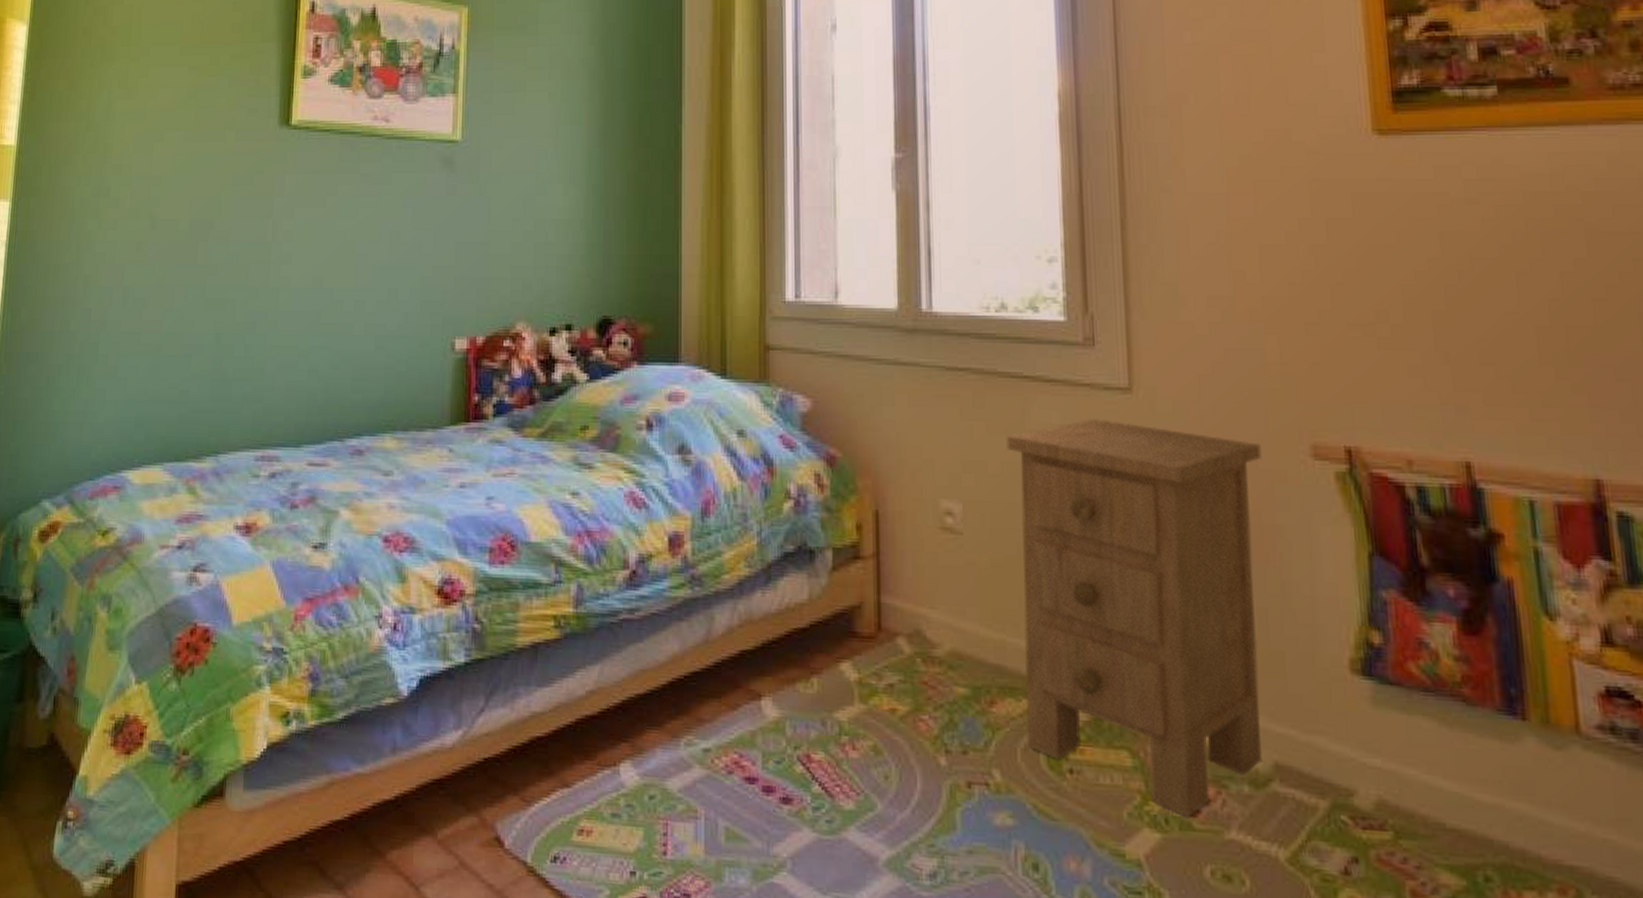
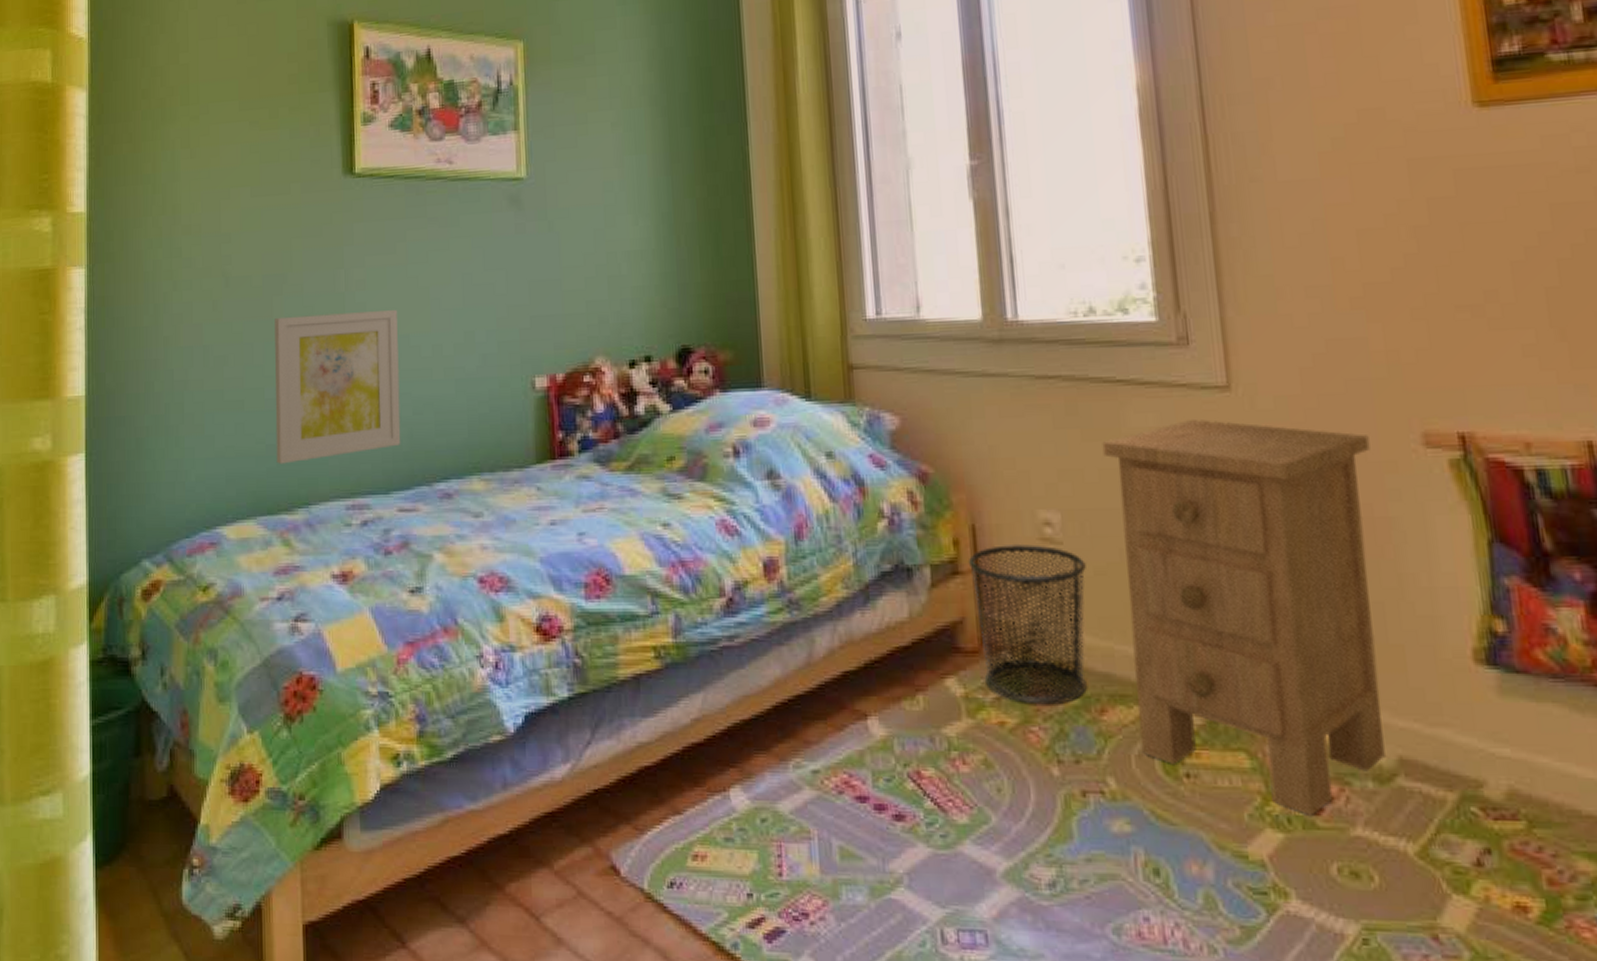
wall art: none [188,263,322,411] -> present [274,310,401,464]
waste bin: none [869,531,984,694] -> present [968,543,1087,705]

